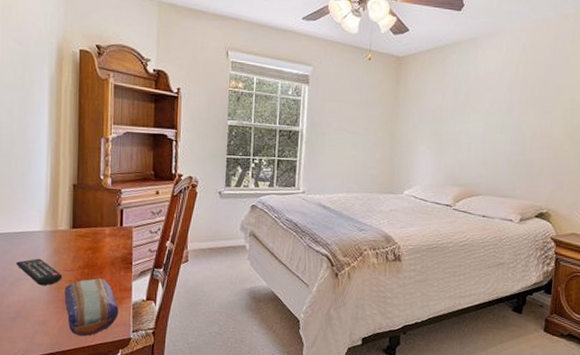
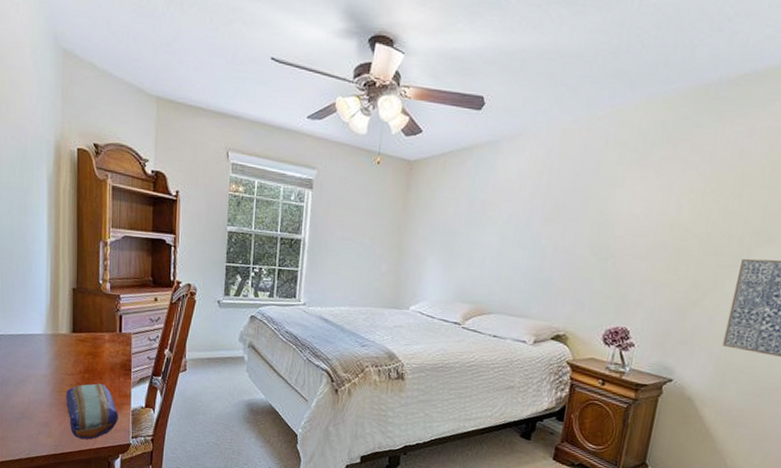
remote control: present [16,258,62,286] -> none [20,361,64,389]

